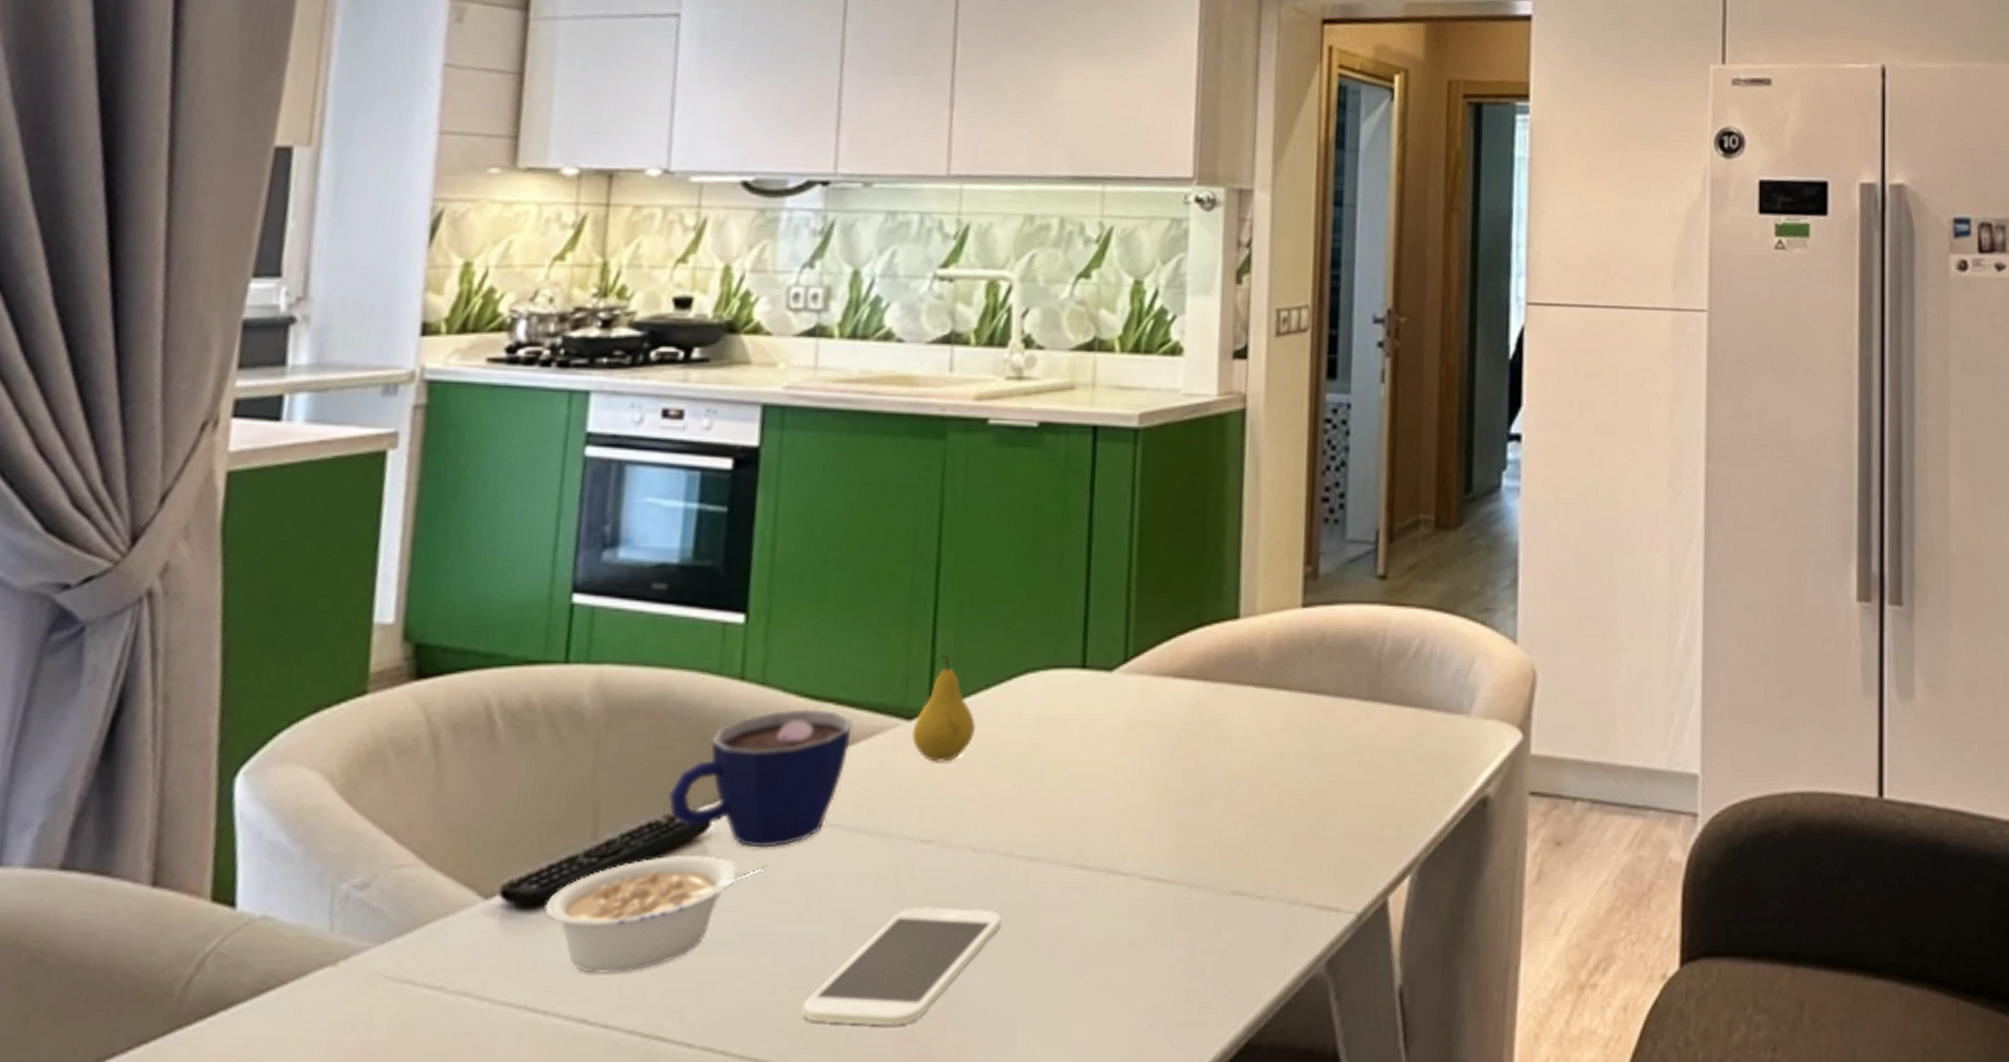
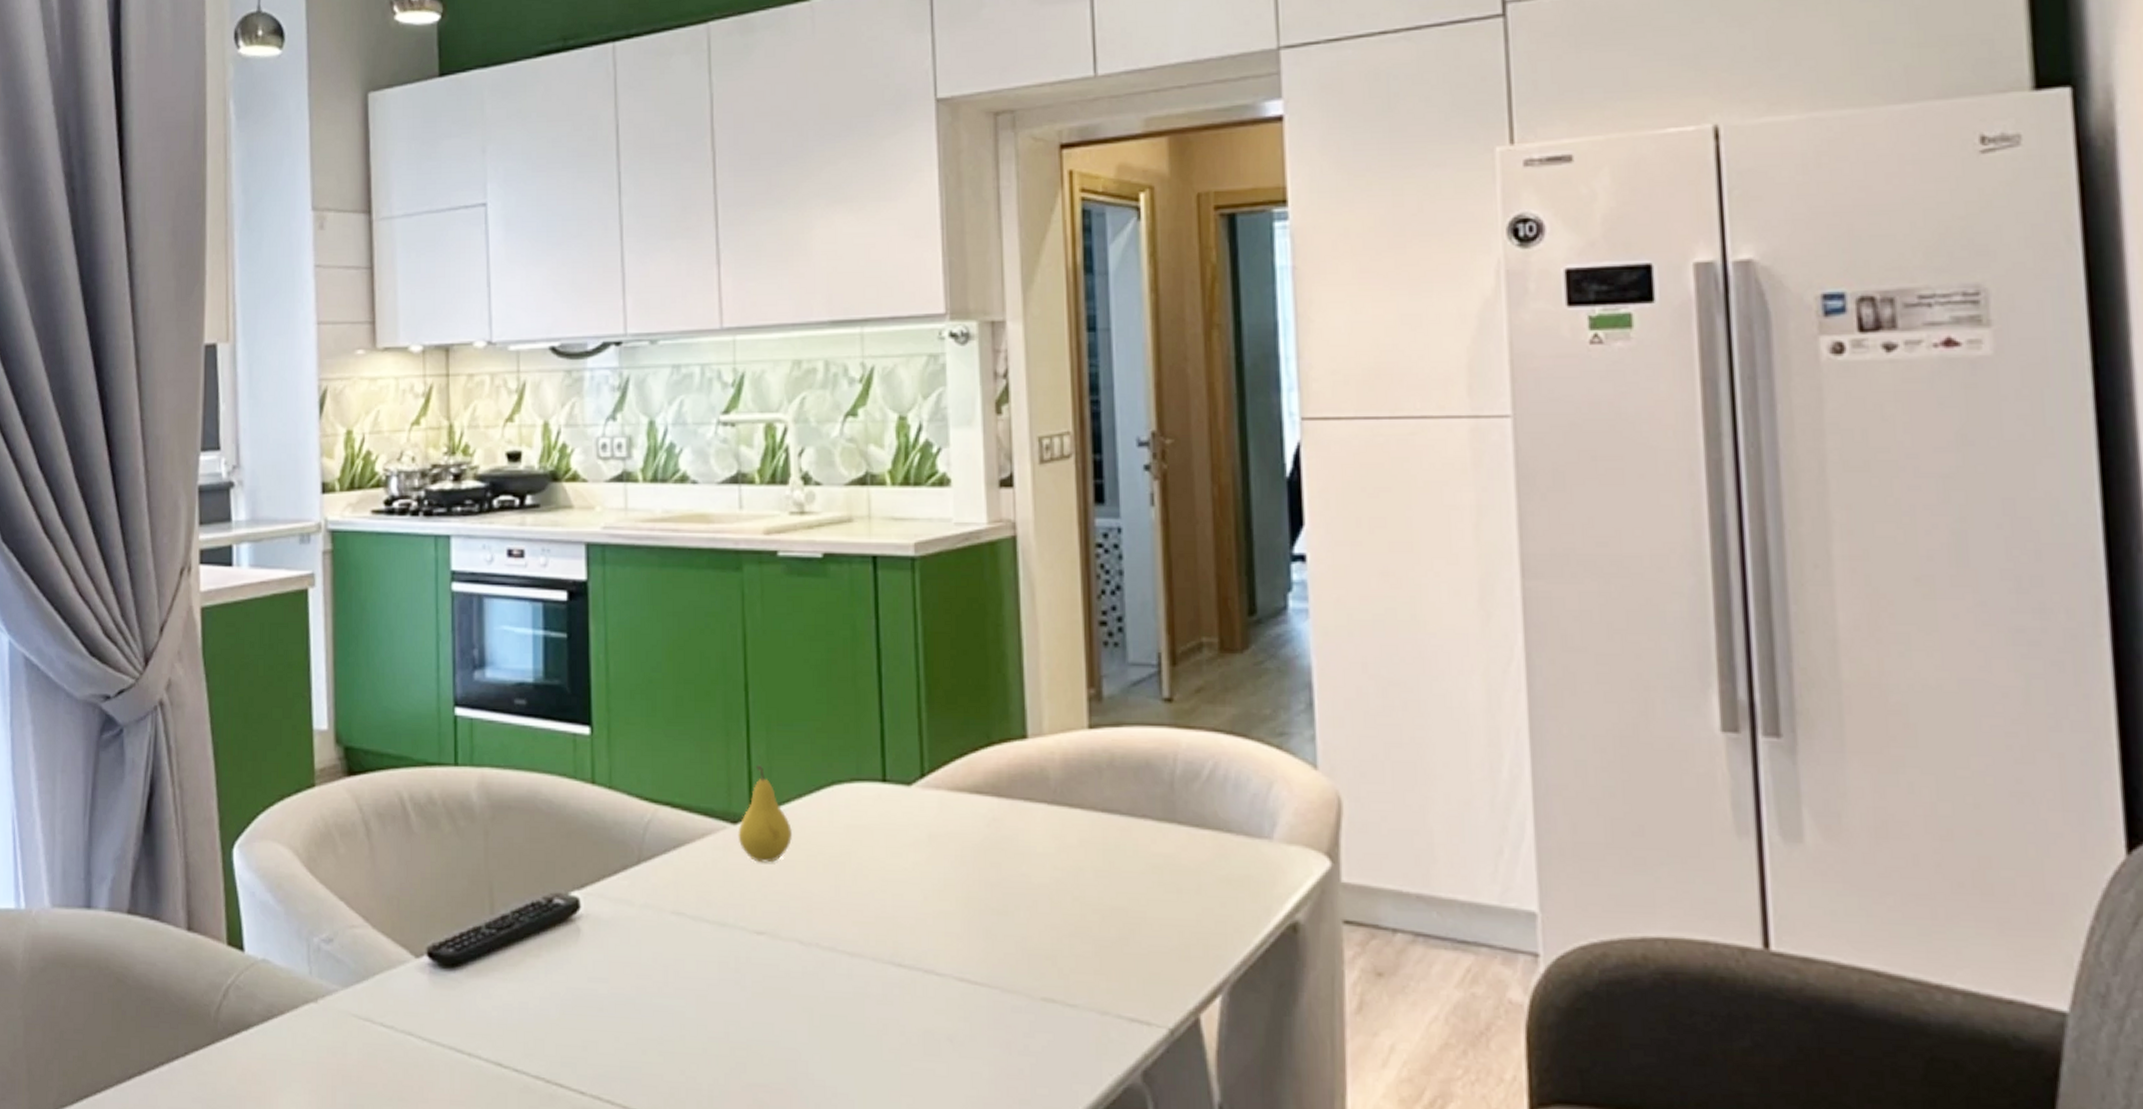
legume: present [545,856,769,974] -> none [461,932,630,1028]
cup: present [668,709,853,848] -> none [545,810,687,930]
smartphone: present [801,906,1001,1026] -> none [669,990,831,1094]

